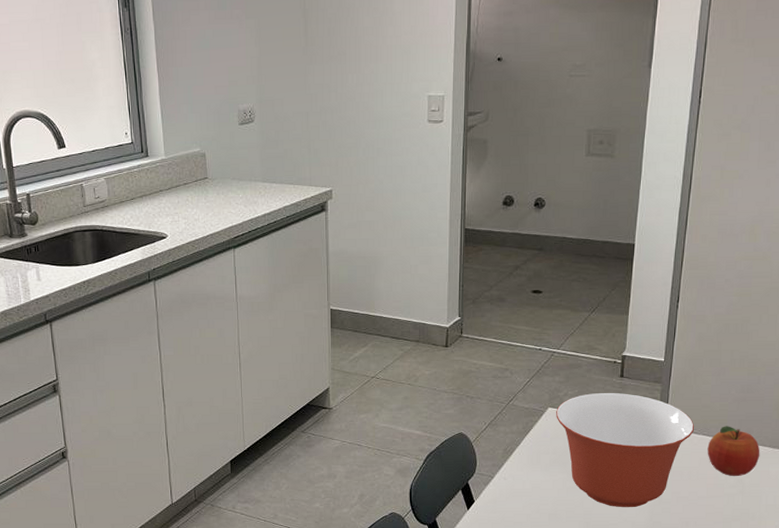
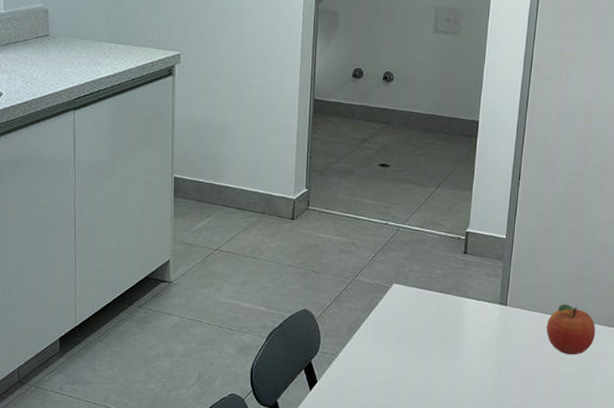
mixing bowl: present [556,392,695,508] -> none [401,269,535,388]

